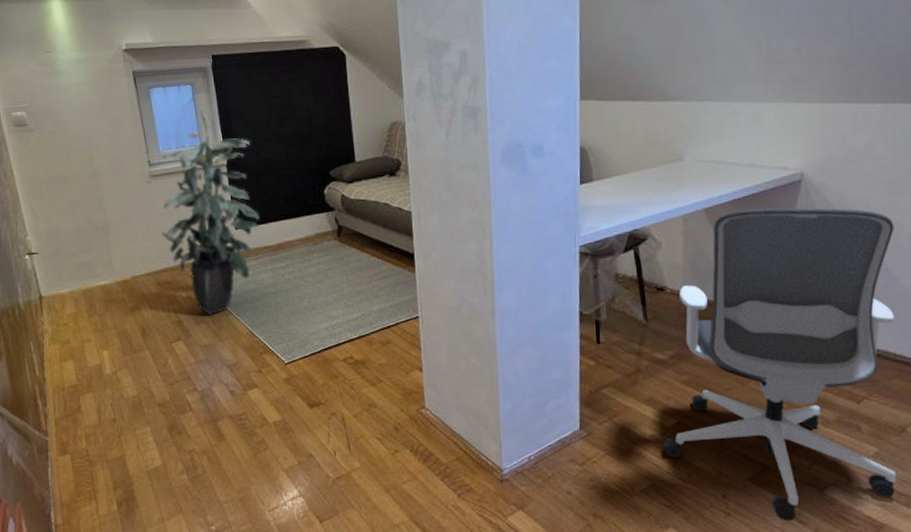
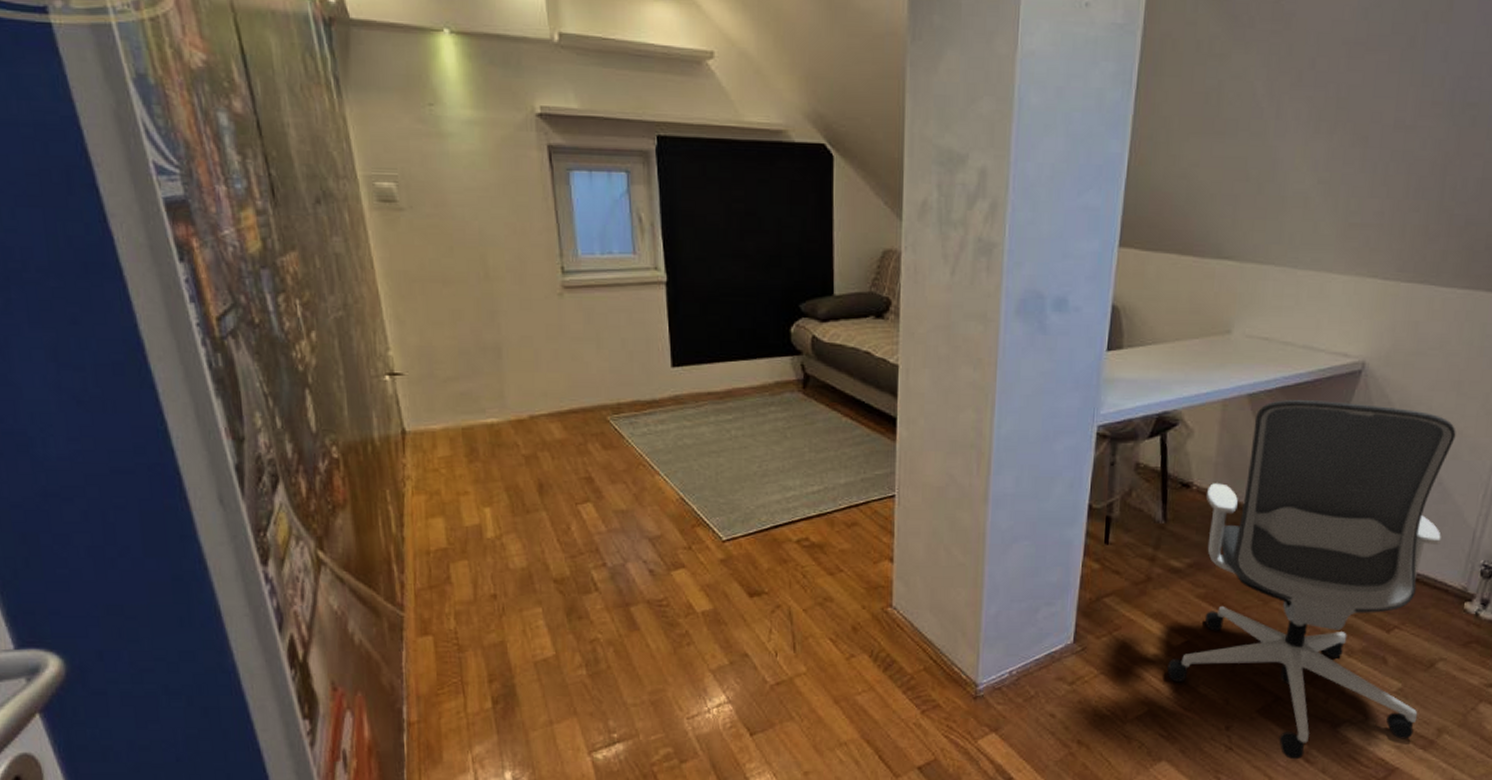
indoor plant: present [161,130,260,315] -> none [573,233,704,473]

